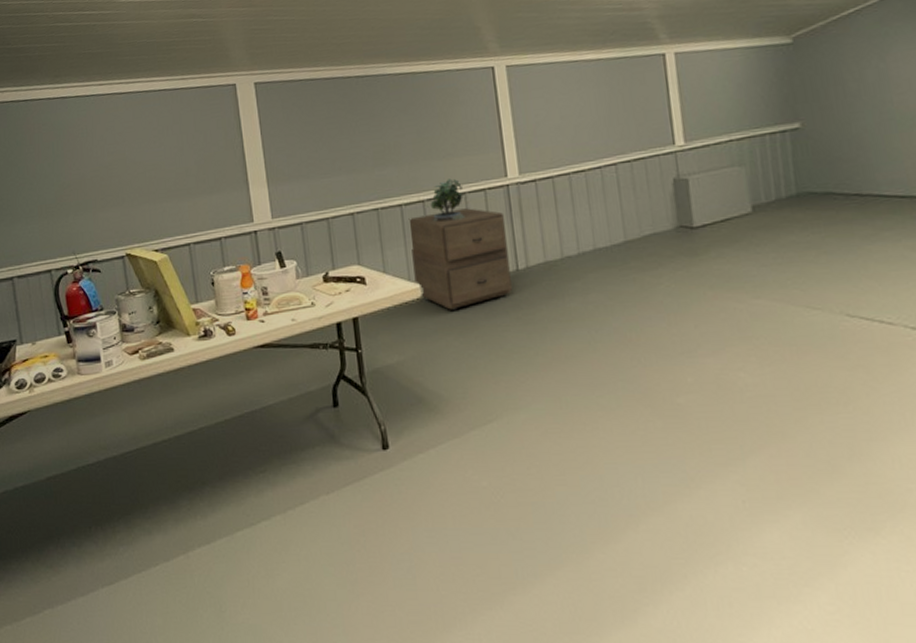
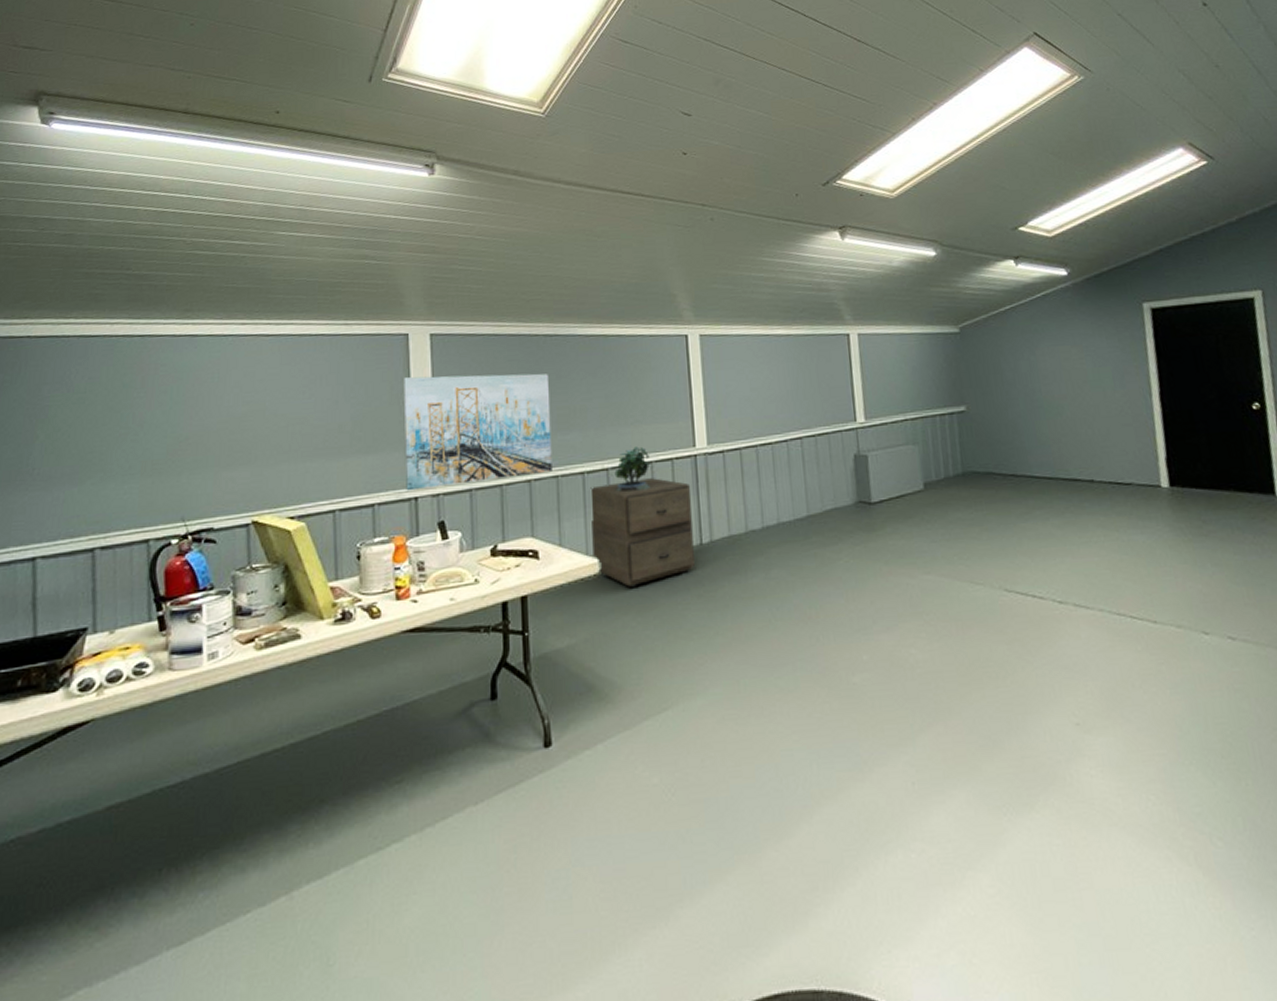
wall art: none [235,113,373,226] -> present [403,373,552,491]

